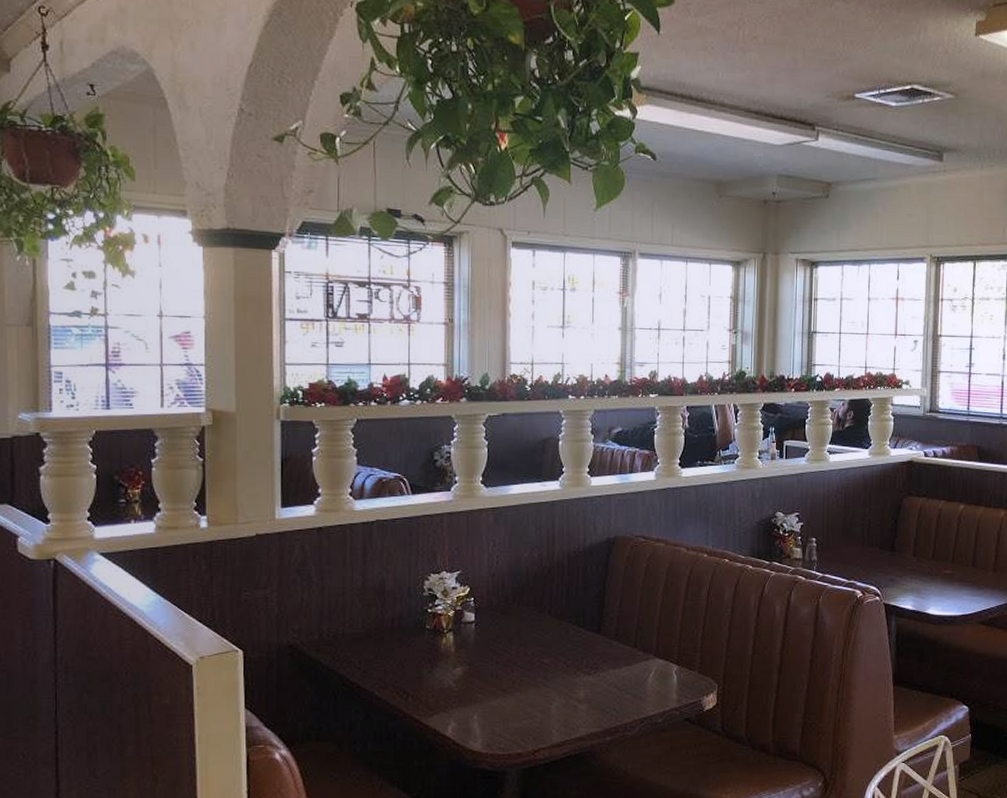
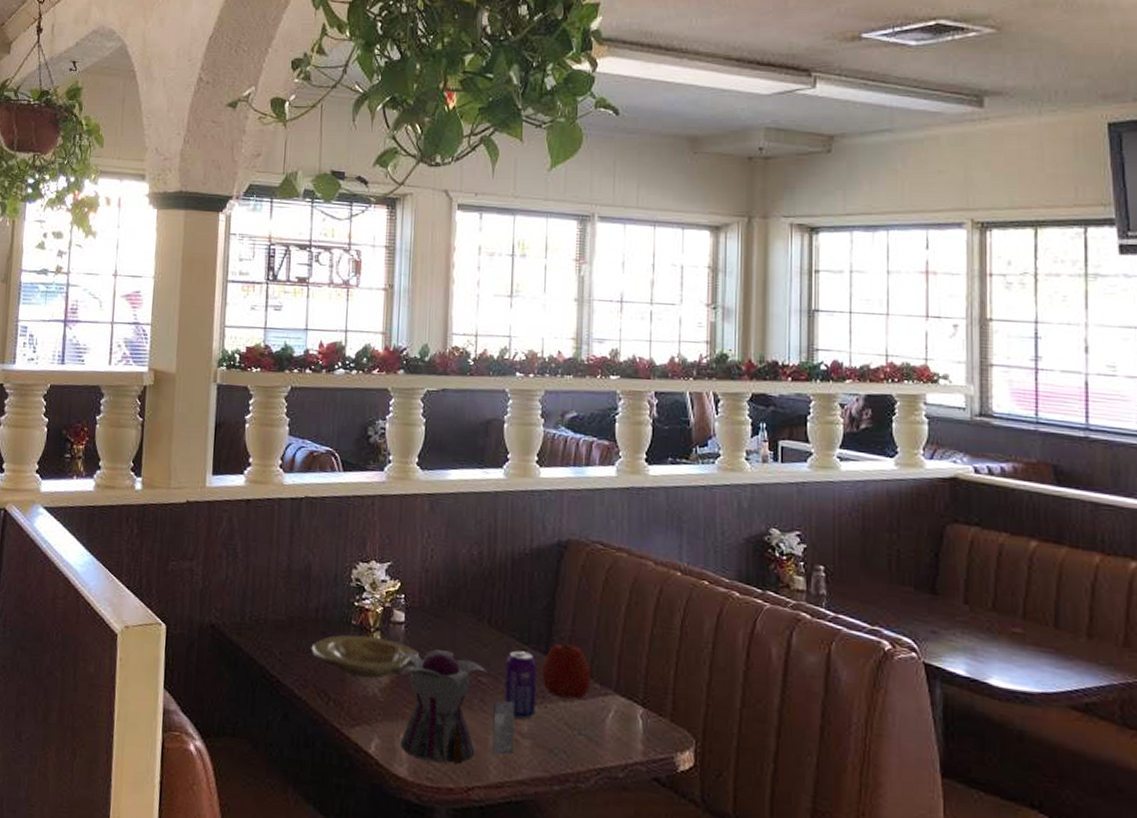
plate: none [388,638,488,672] -> present [311,634,419,678]
teapot: none [472,641,573,735] -> present [400,649,515,764]
beverage can: none [564,633,591,688] -> present [504,650,537,719]
apple: none [595,623,635,666] -> present [541,643,591,699]

